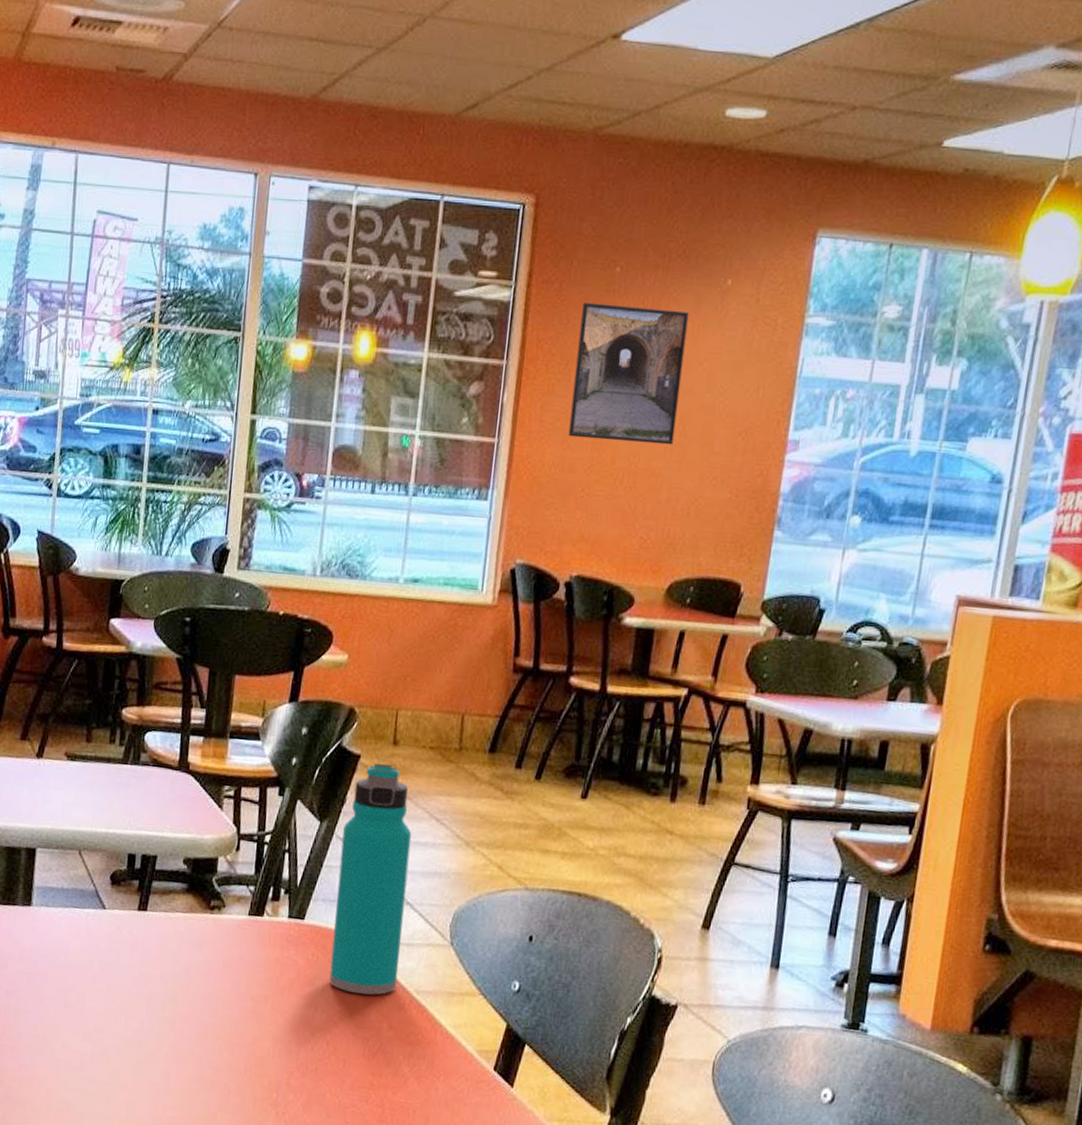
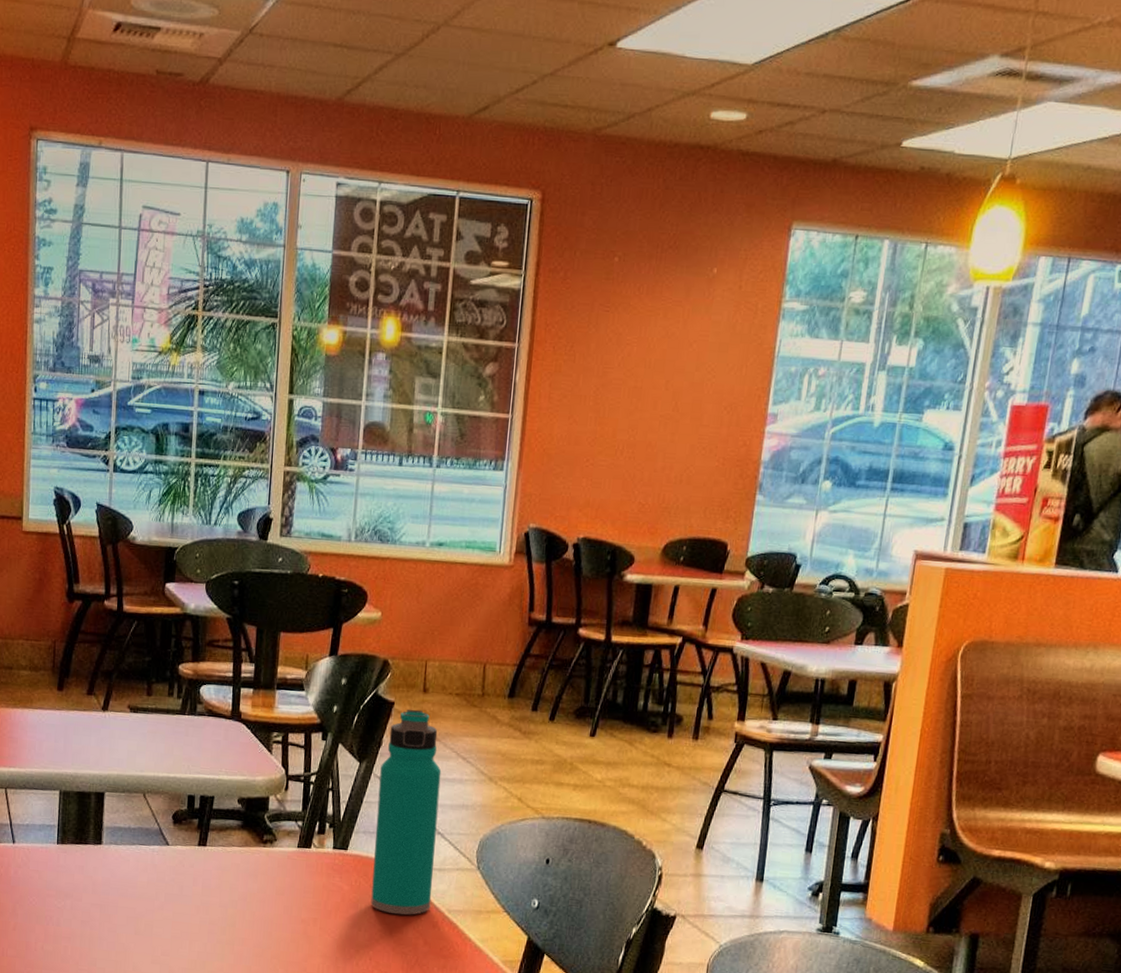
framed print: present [568,302,689,445] -> none [574,290,680,419]

